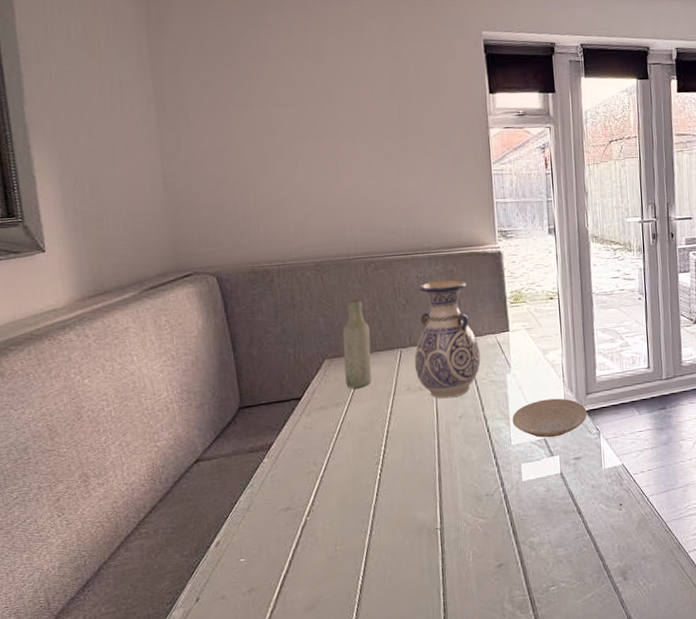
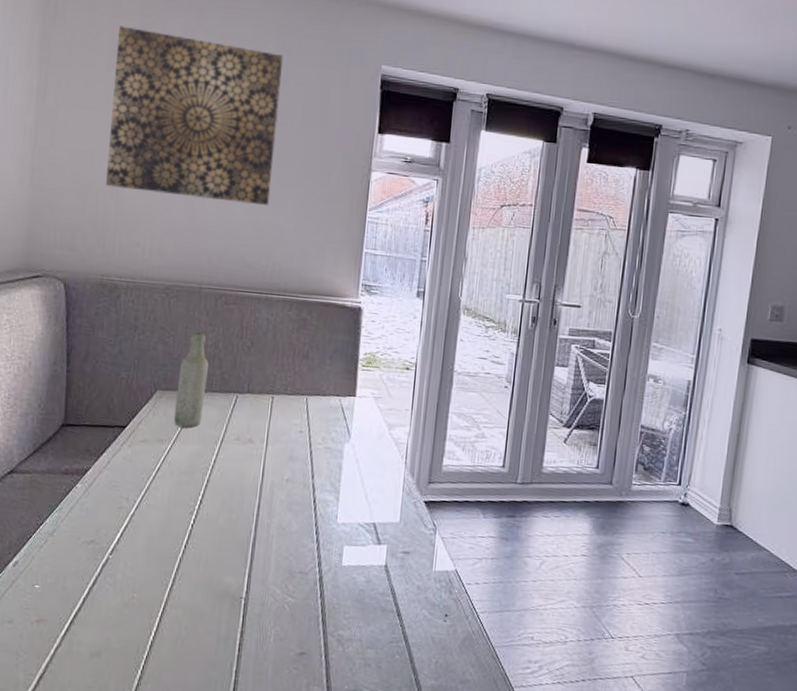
wall art: none [226,27,400,180] -> present [106,25,283,205]
vase: present [414,280,481,399] -> none [248,327,321,458]
plate: present [512,398,588,438] -> none [342,479,426,524]

